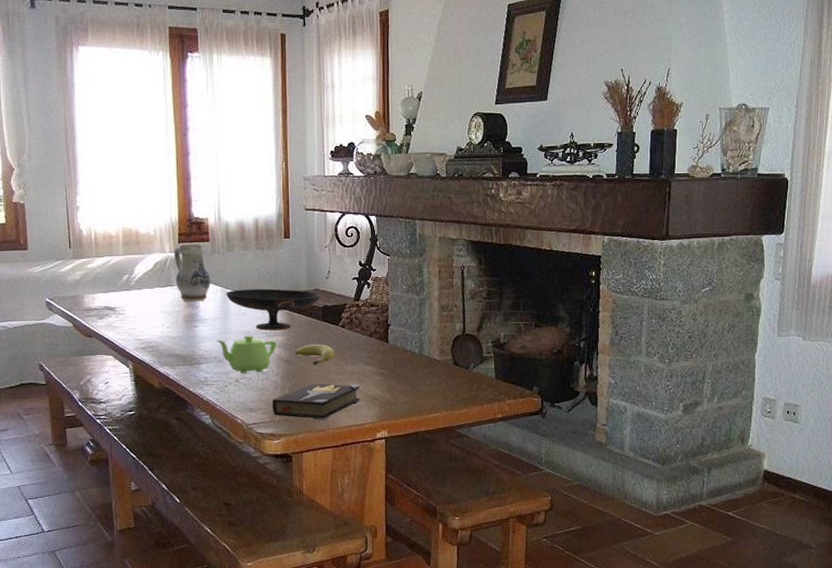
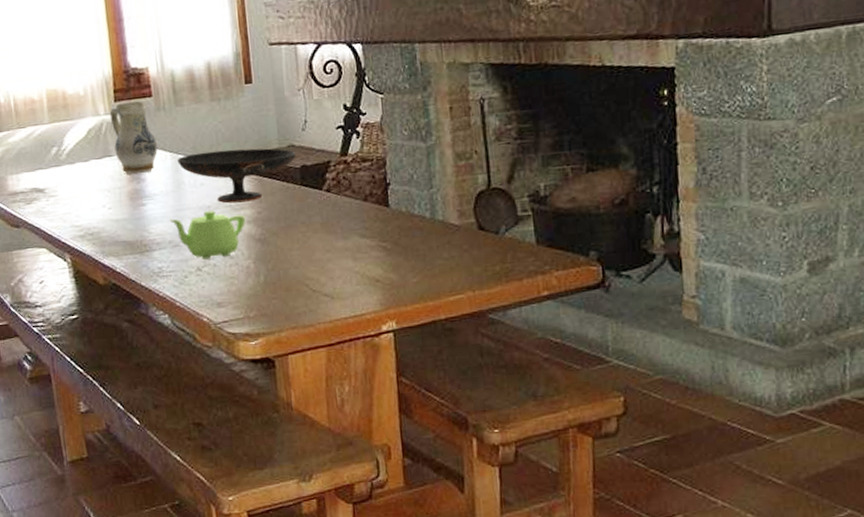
hardback book: present [272,383,360,420] -> none [244,263,357,313]
fruit: present [295,344,335,365] -> none [269,215,321,243]

